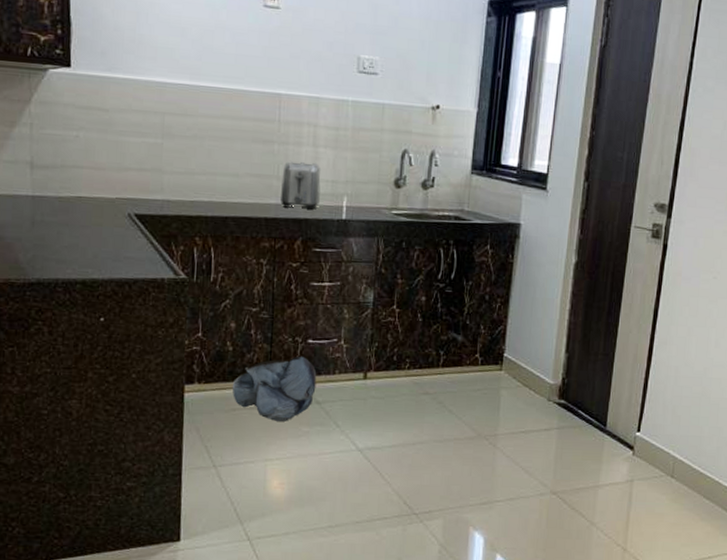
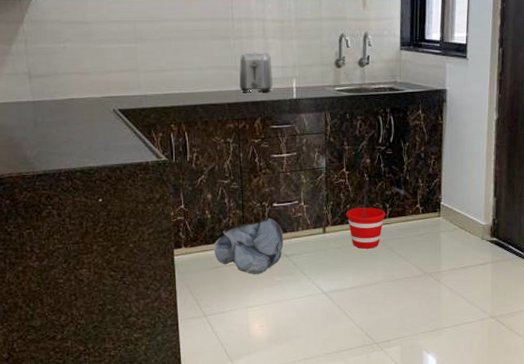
bucket: none [392,339,440,402] -> present [346,195,386,249]

